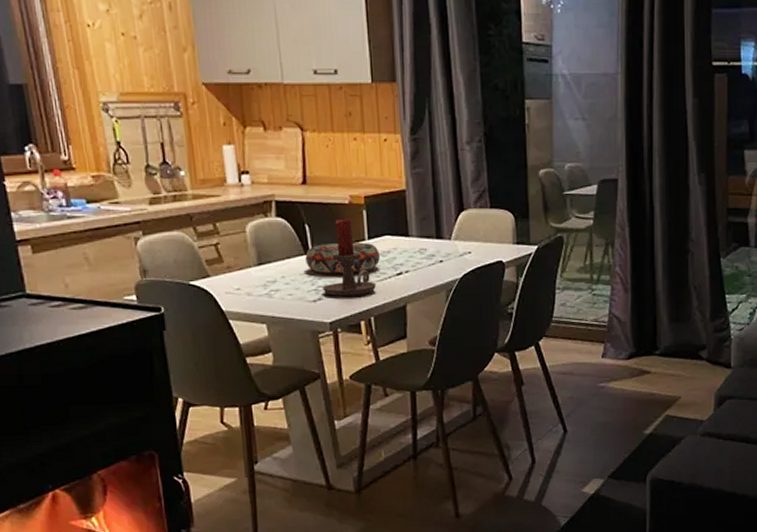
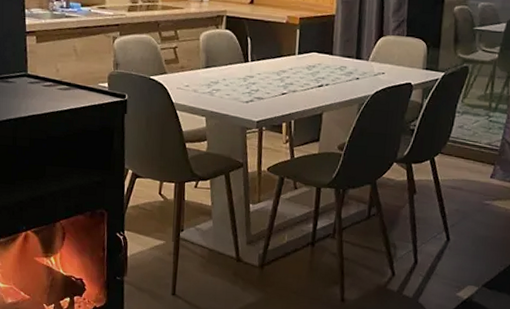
decorative bowl: present [305,242,380,274] -> none [244,54,306,81]
candle holder: present [322,219,376,297] -> none [255,35,299,101]

